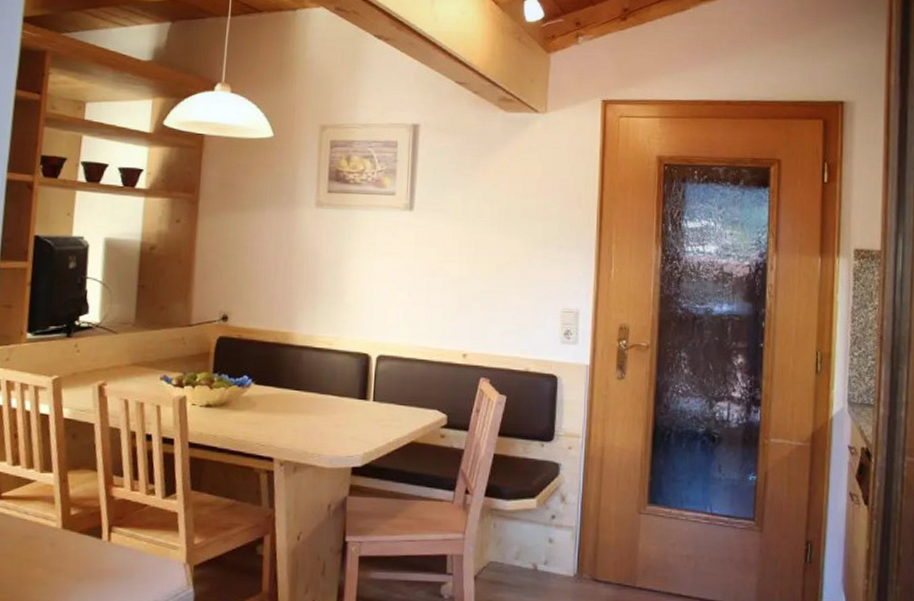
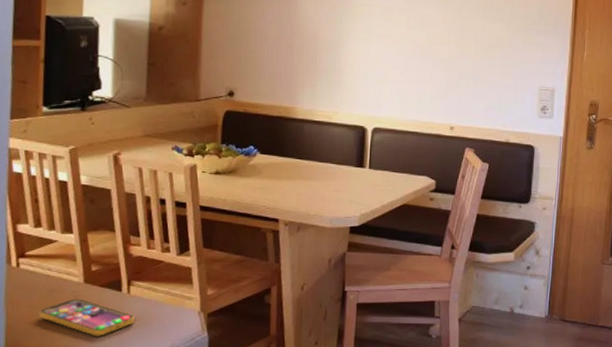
smartphone: none [12,546,115,590] -> present [39,298,134,336]

